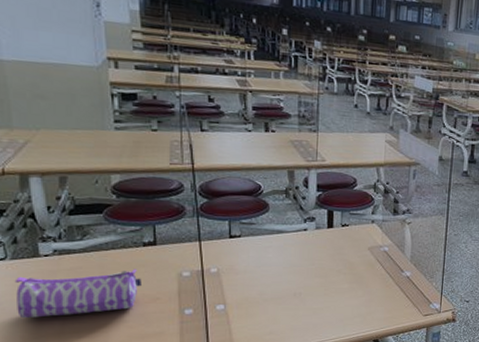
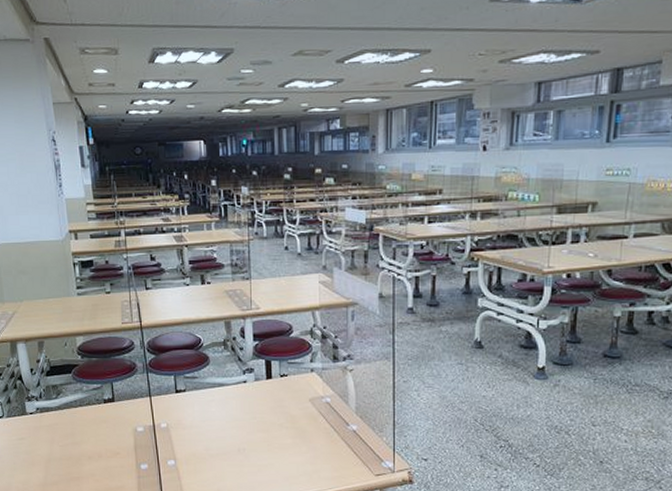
pencil case: present [14,269,141,319] -> none [10,424,104,471]

